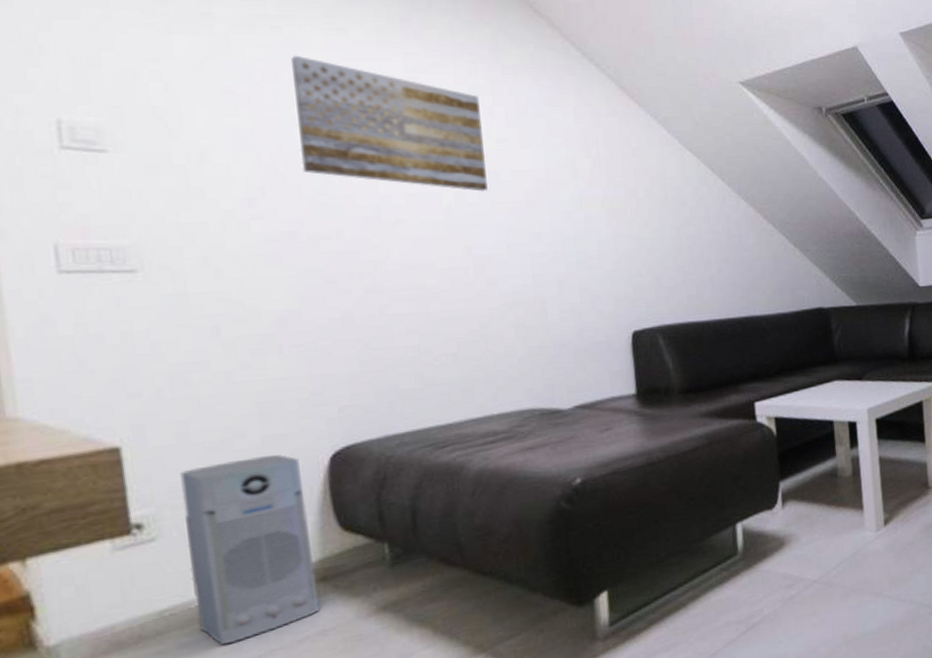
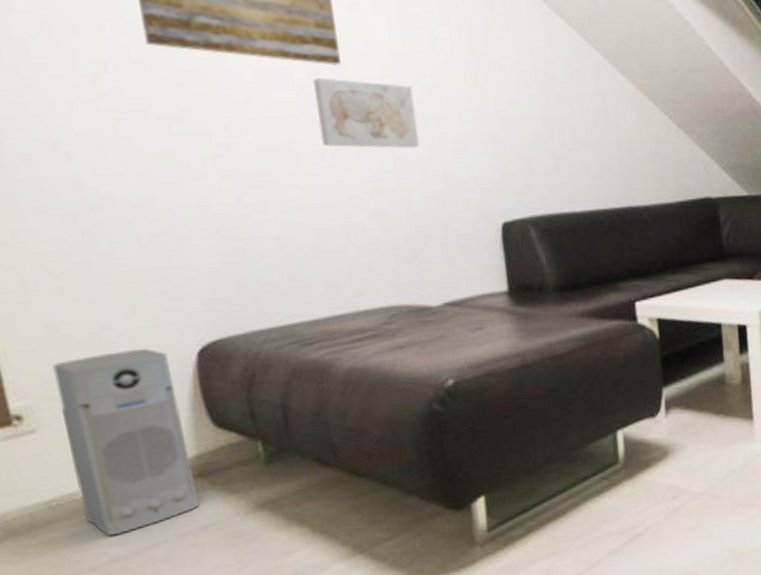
wall art: none [461,202,558,265] -> present [313,78,420,148]

